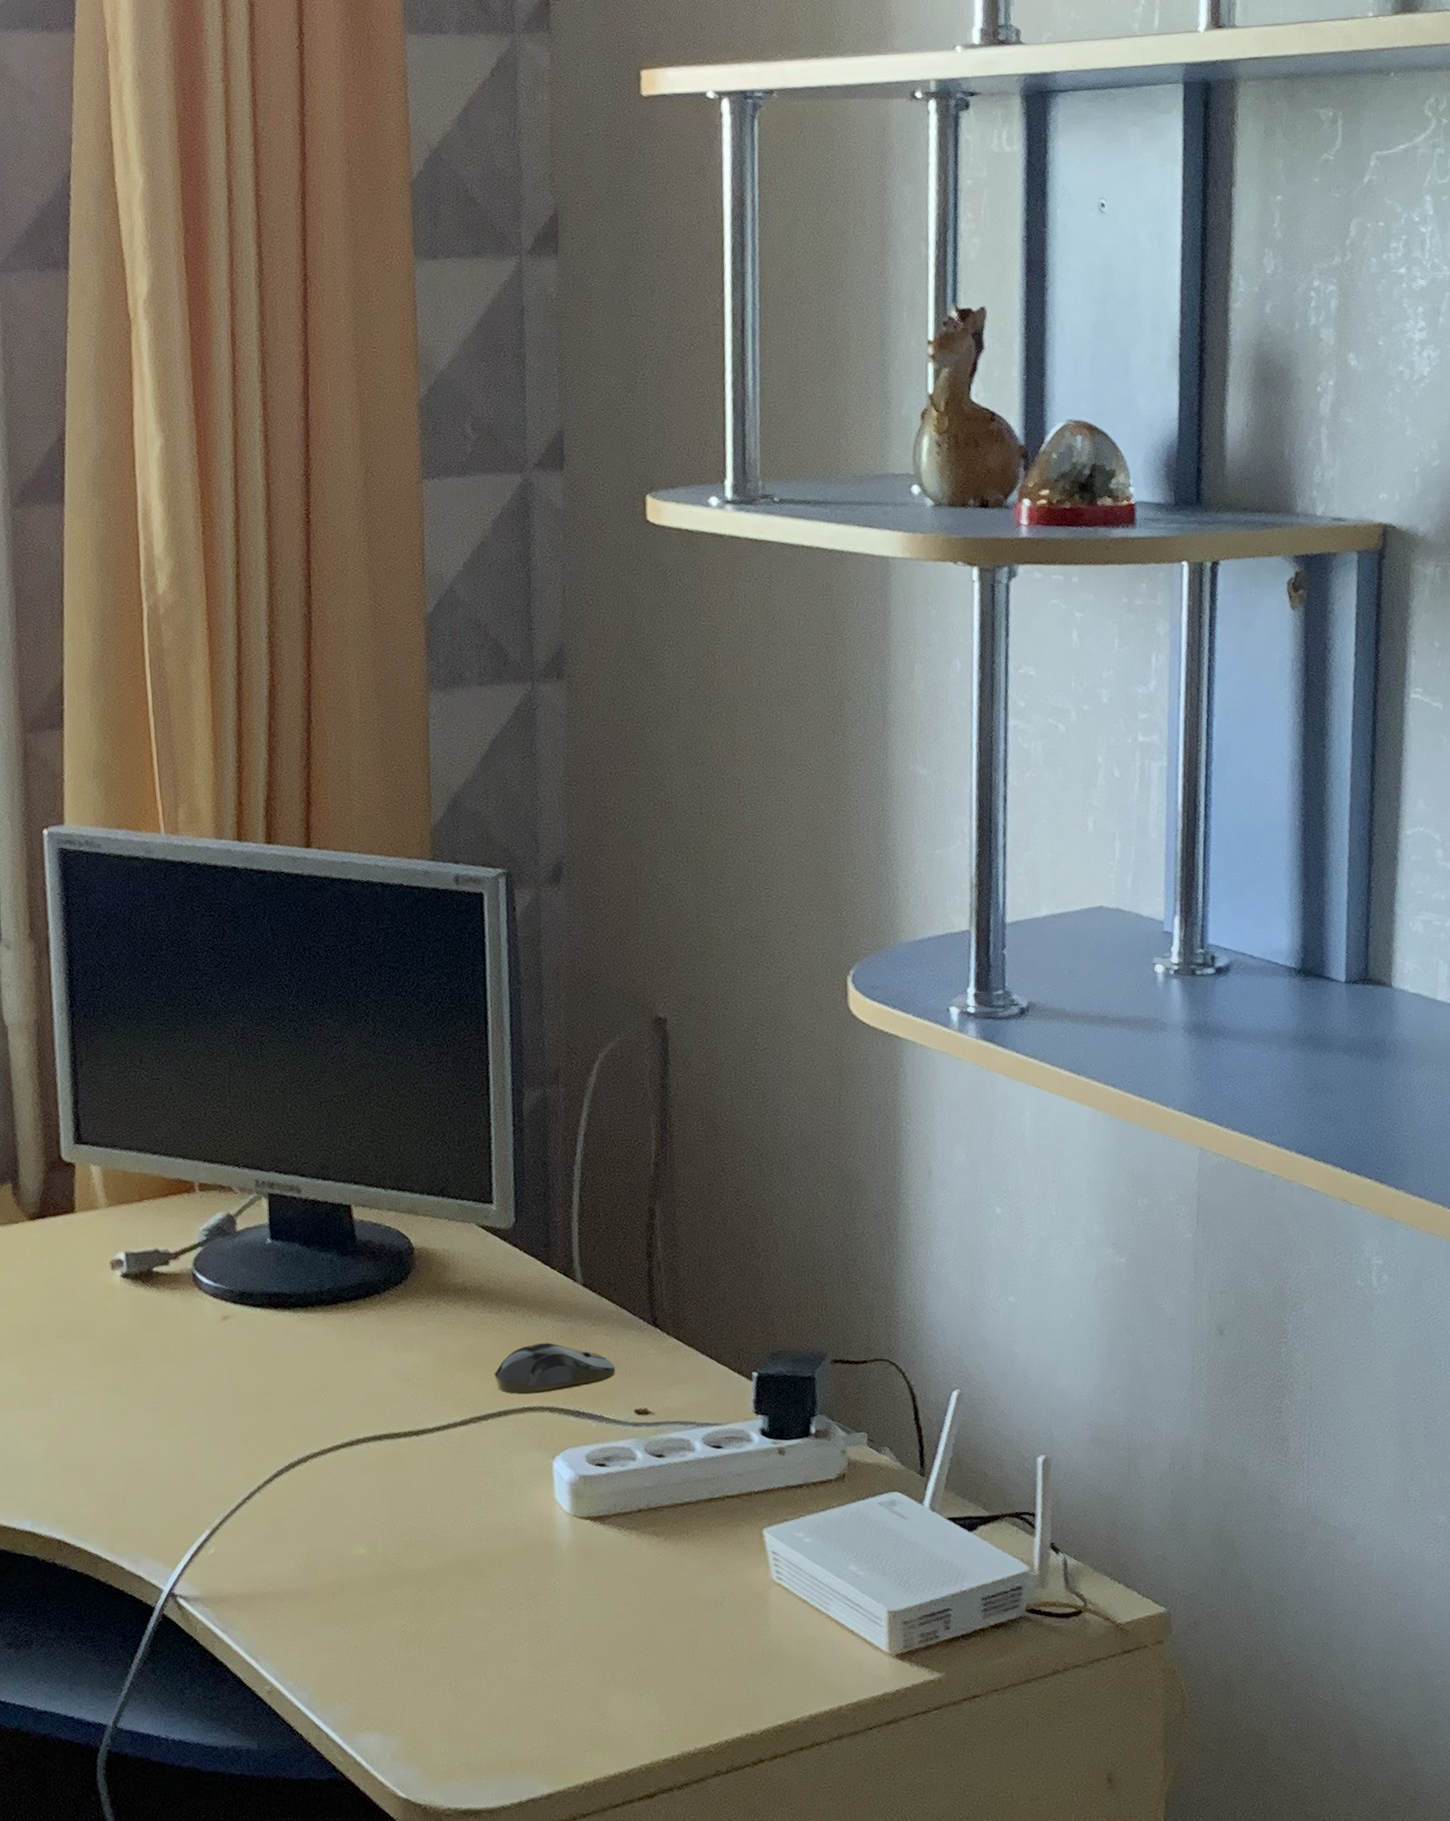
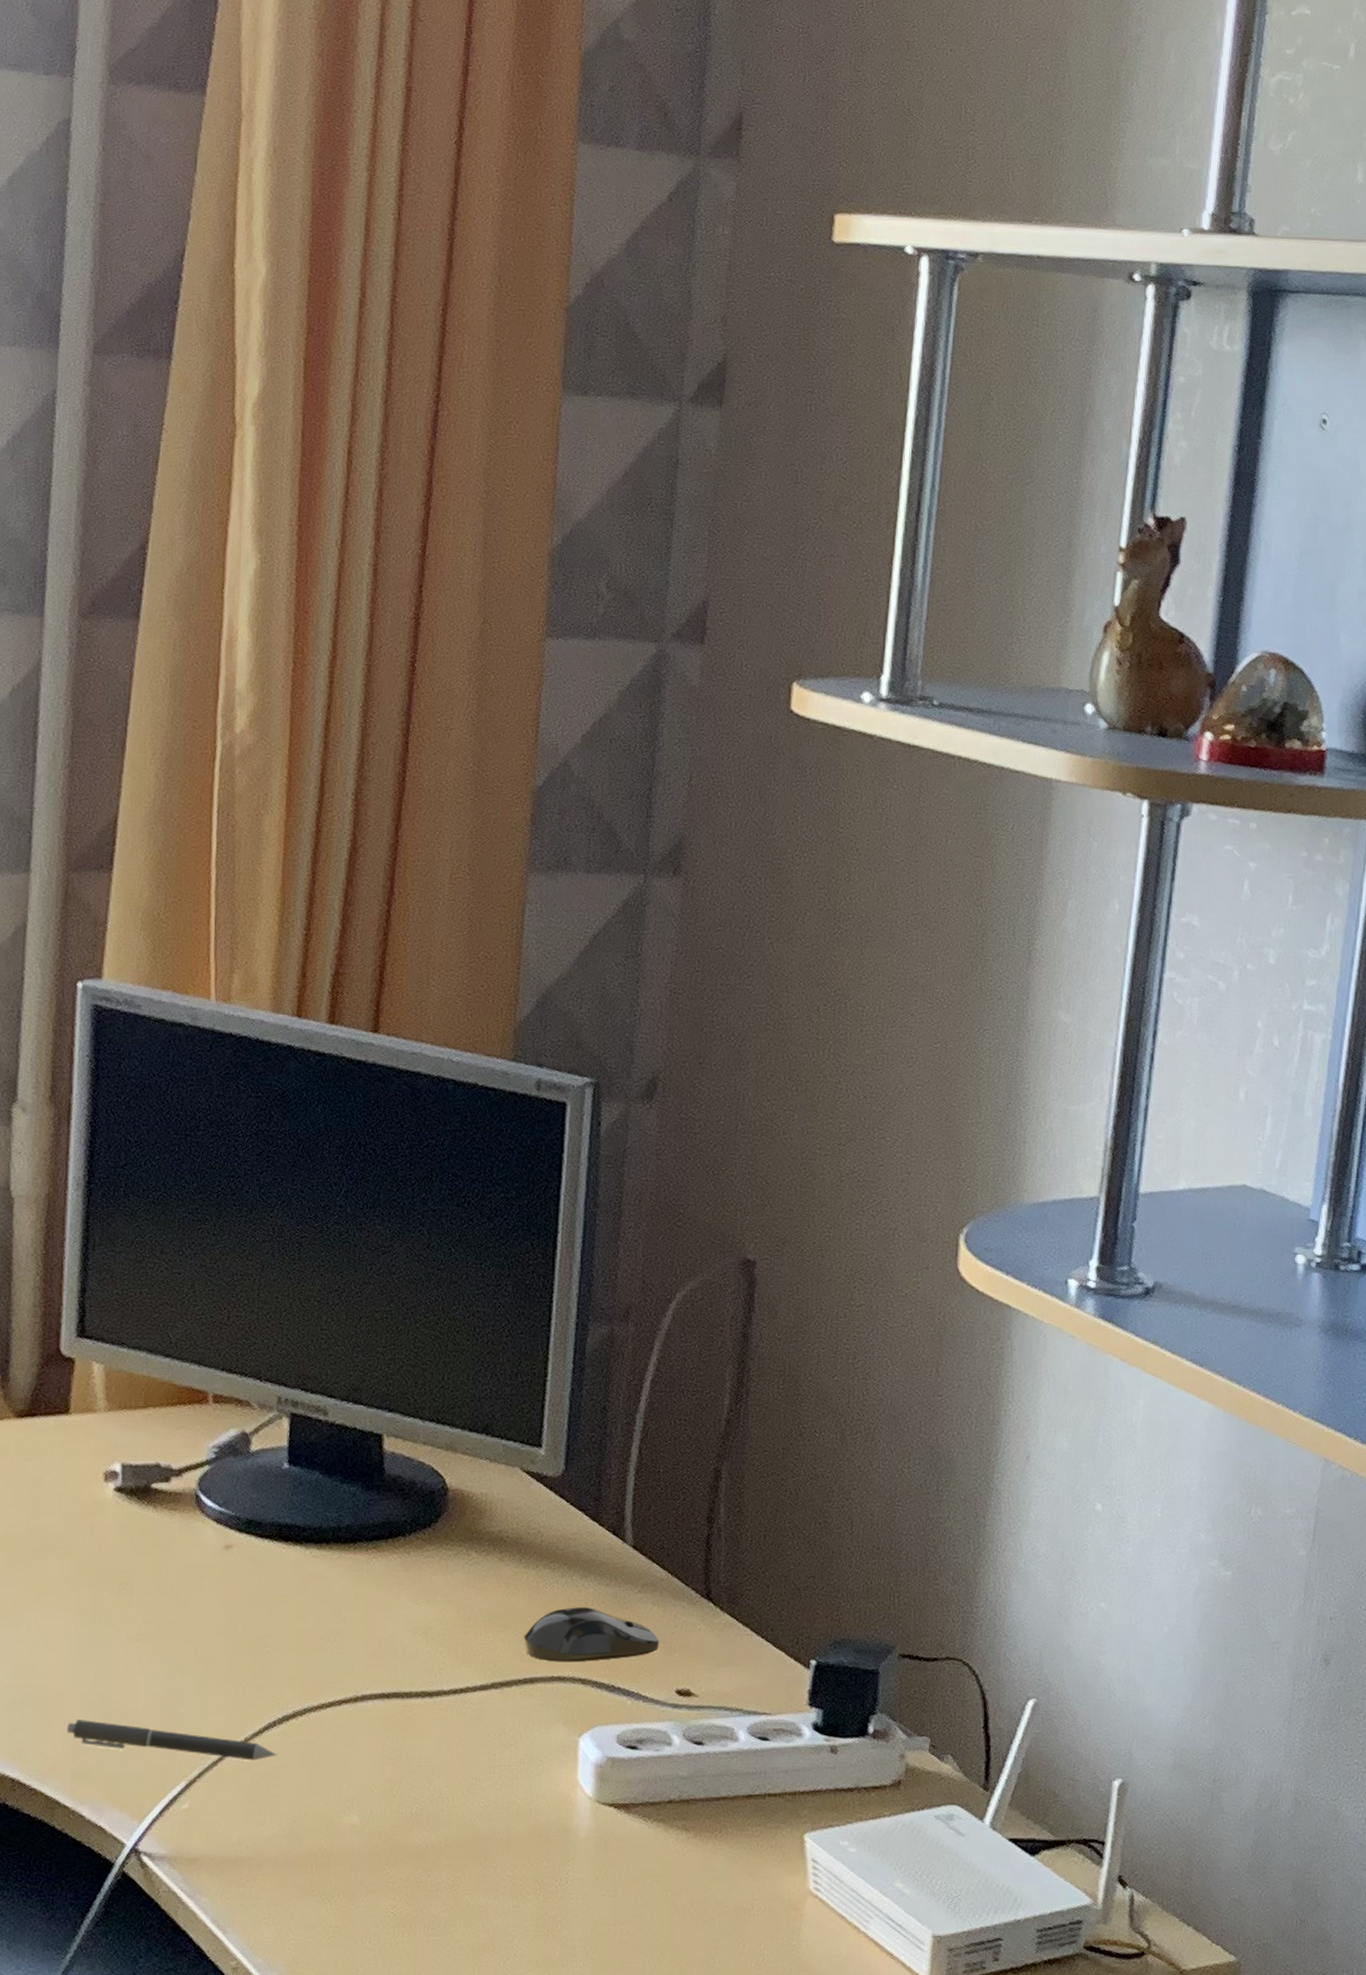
pen: none [101,1482,288,1506] -> present [66,1720,278,1761]

